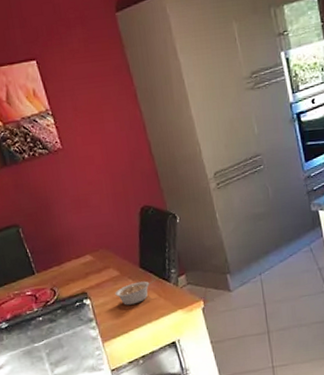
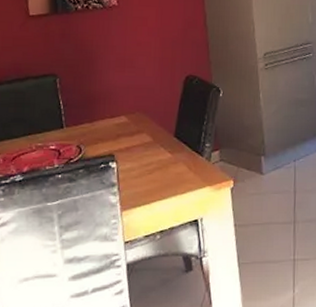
legume: present [115,279,155,306] -> none [144,151,188,174]

